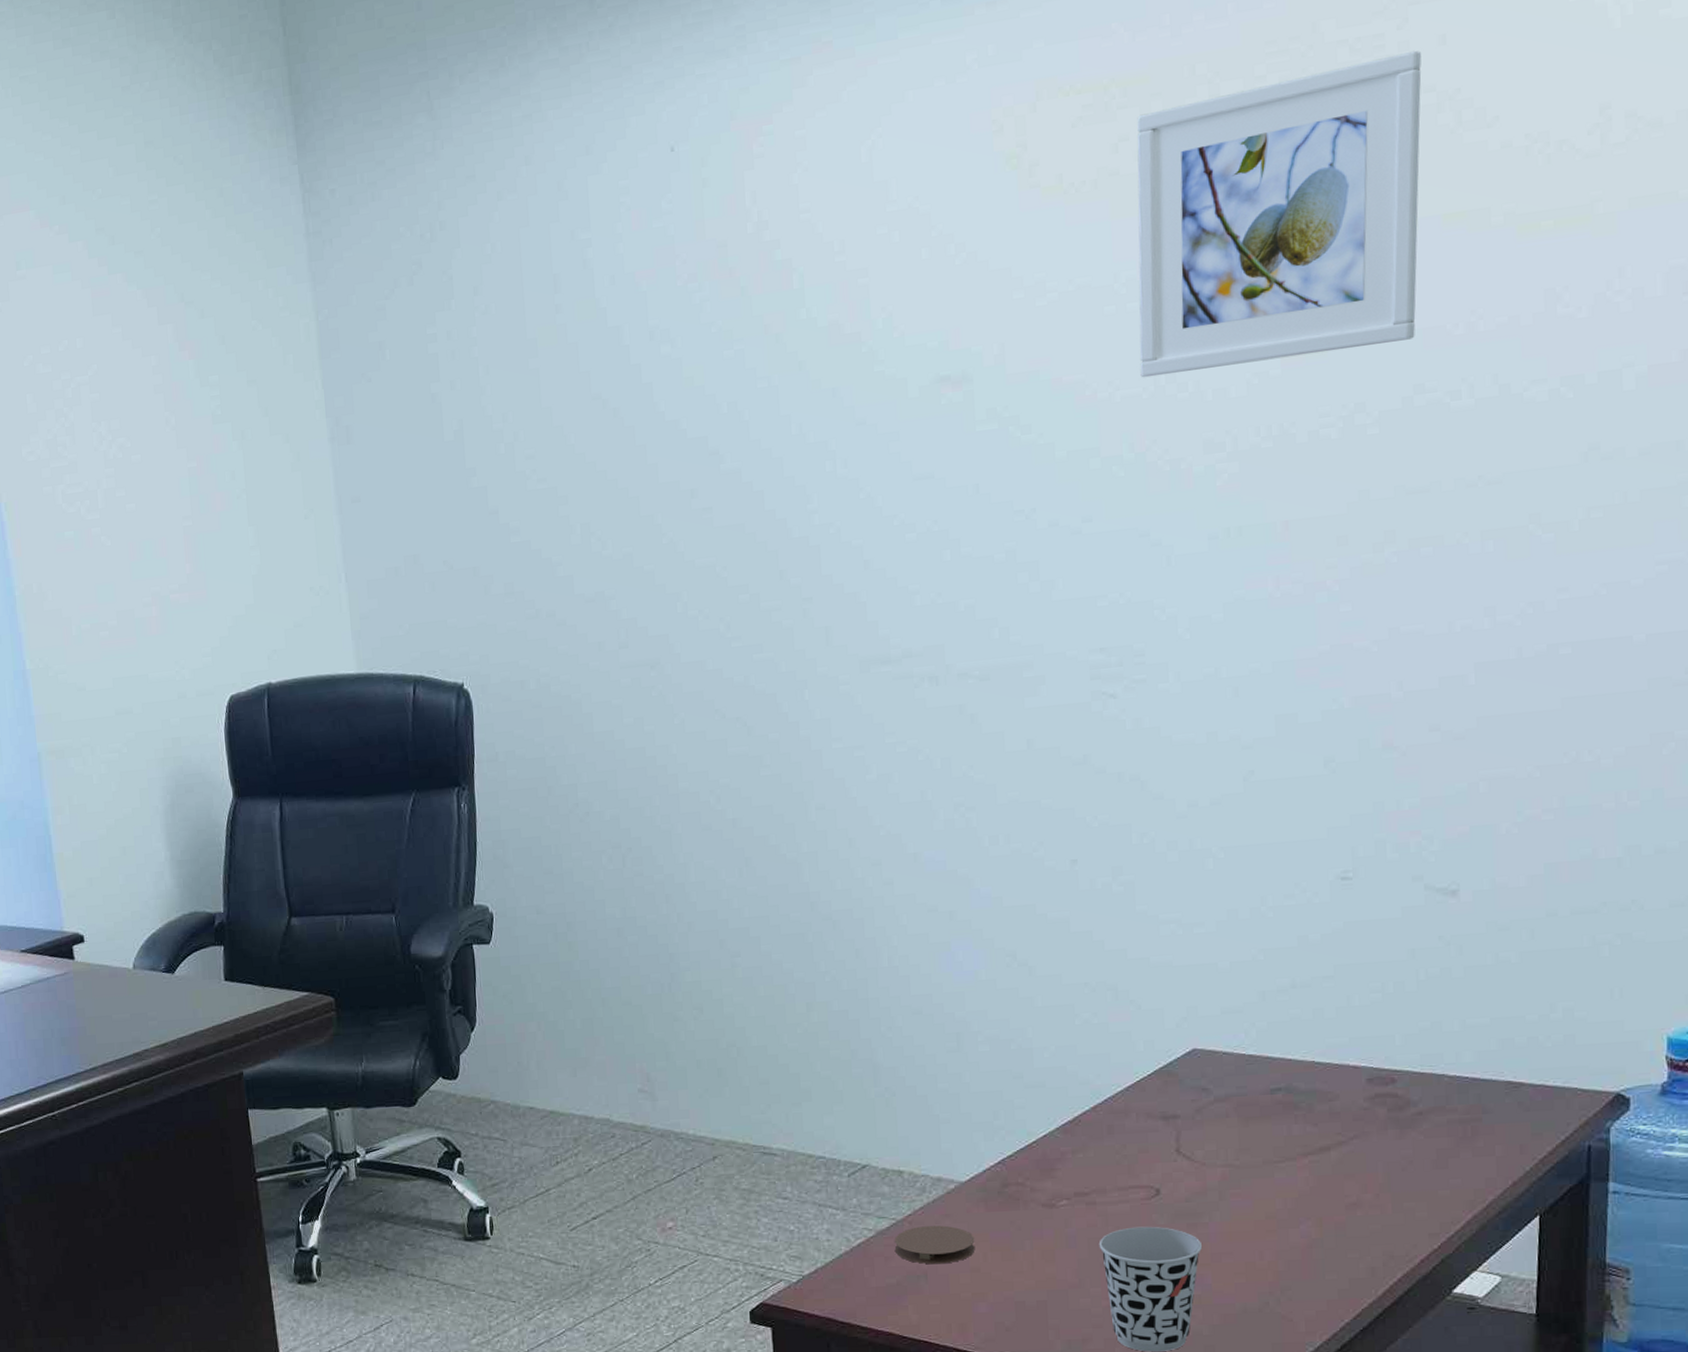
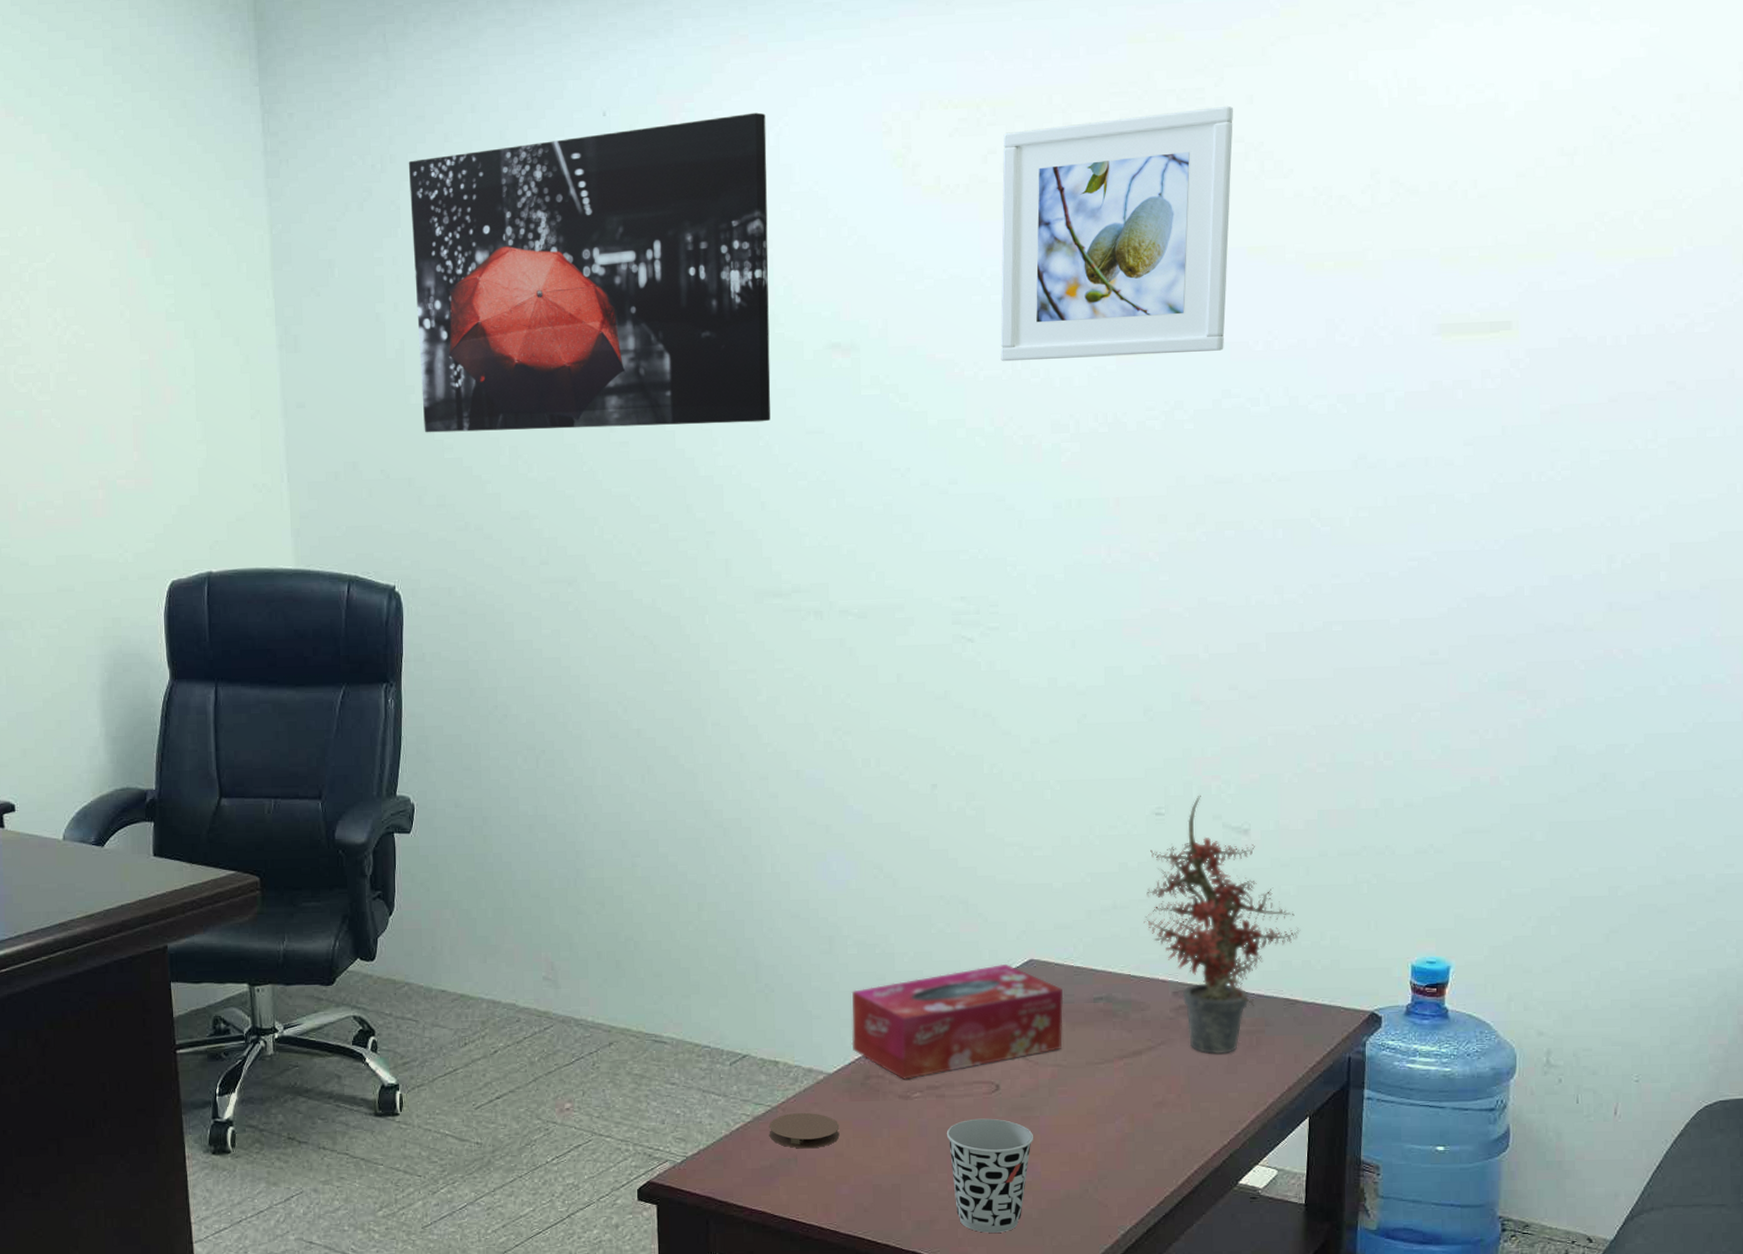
wall art: none [459,126,872,518] -> present [408,112,771,433]
tissue box: none [984,1055,1235,1186] -> present [851,963,1064,1080]
potted plant: none [1329,853,1525,1147] -> present [1144,795,1301,1054]

